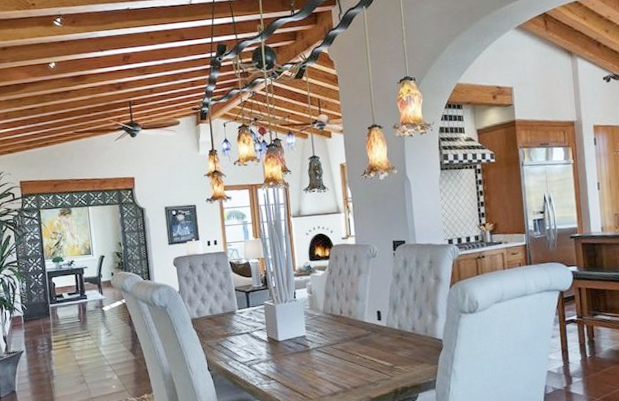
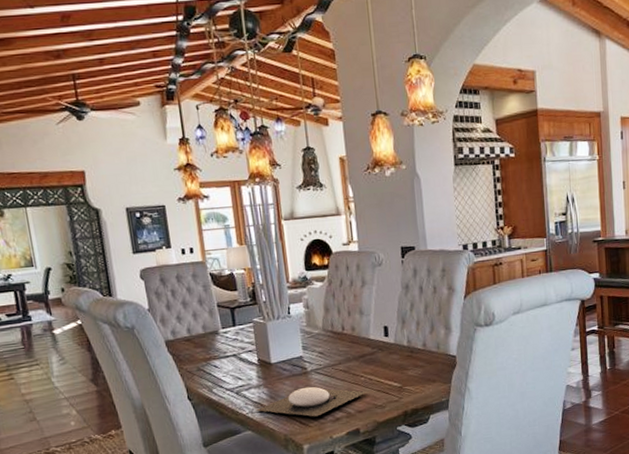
plate: none [265,363,361,390] -> present [256,386,366,417]

